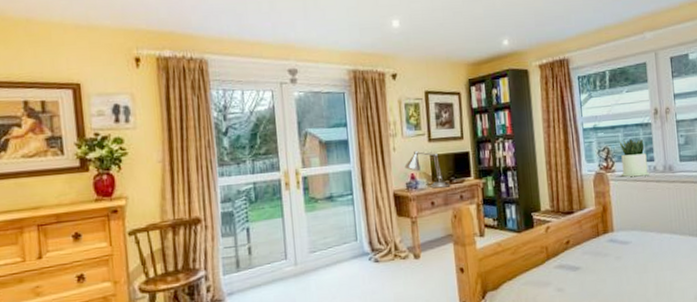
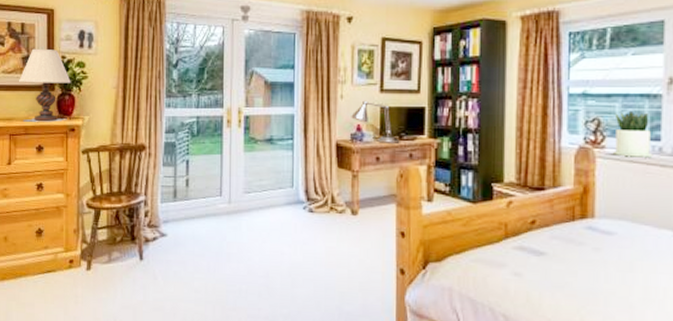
table lamp: none [44,127,108,209] -> present [19,48,71,122]

